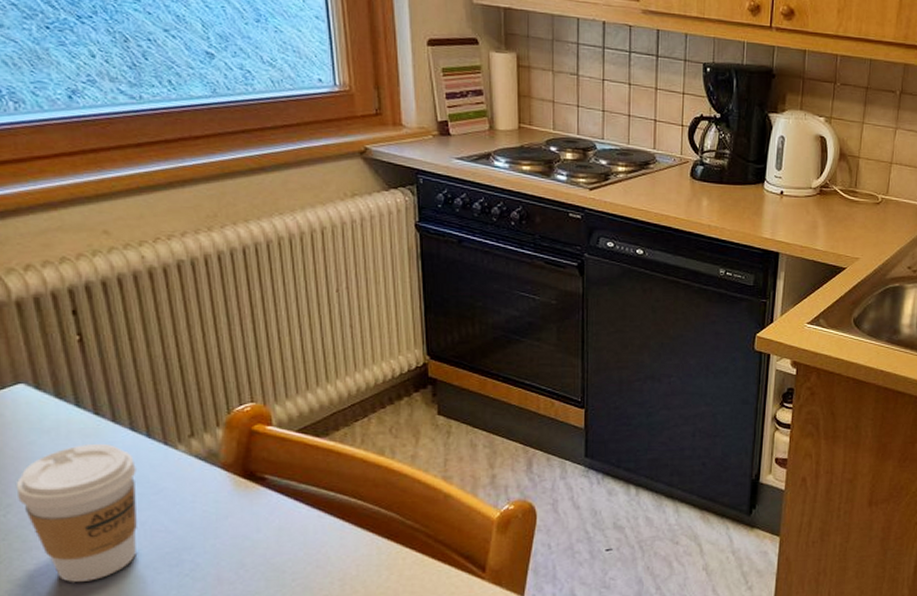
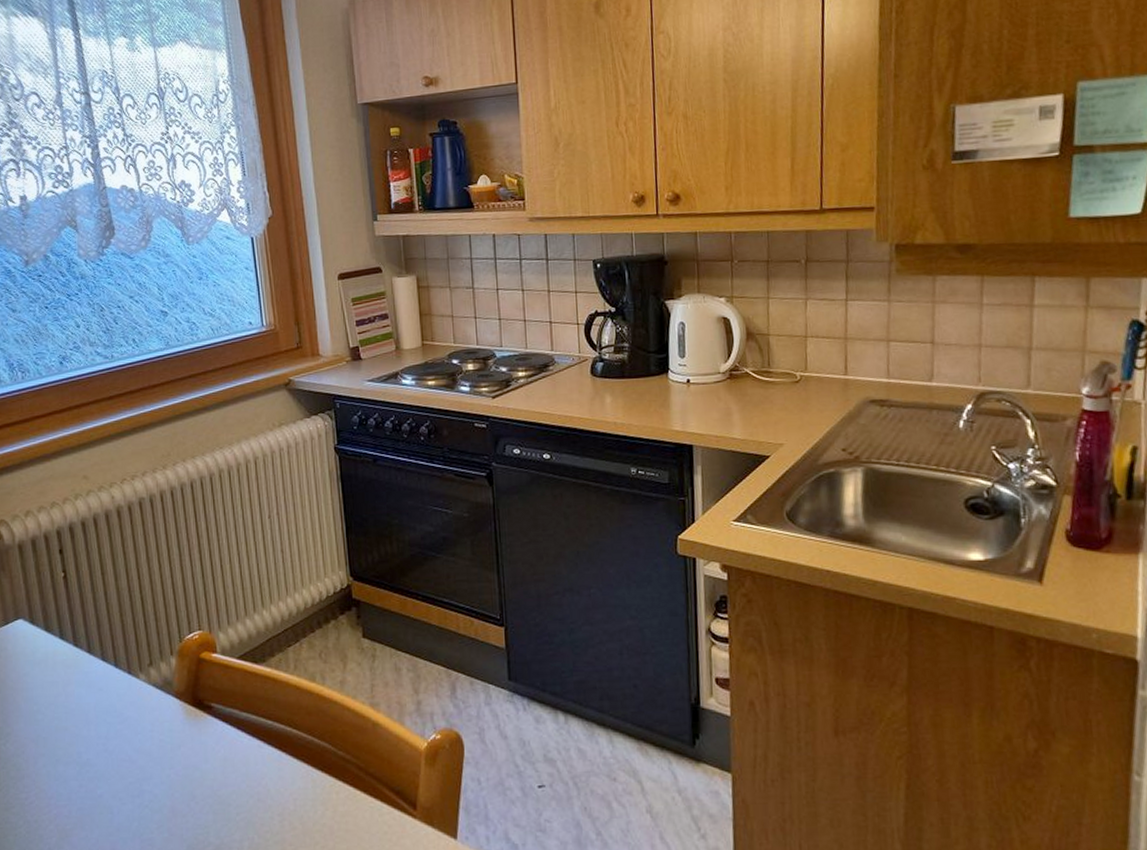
coffee cup: present [16,443,137,583] -> none [13,673,106,812]

